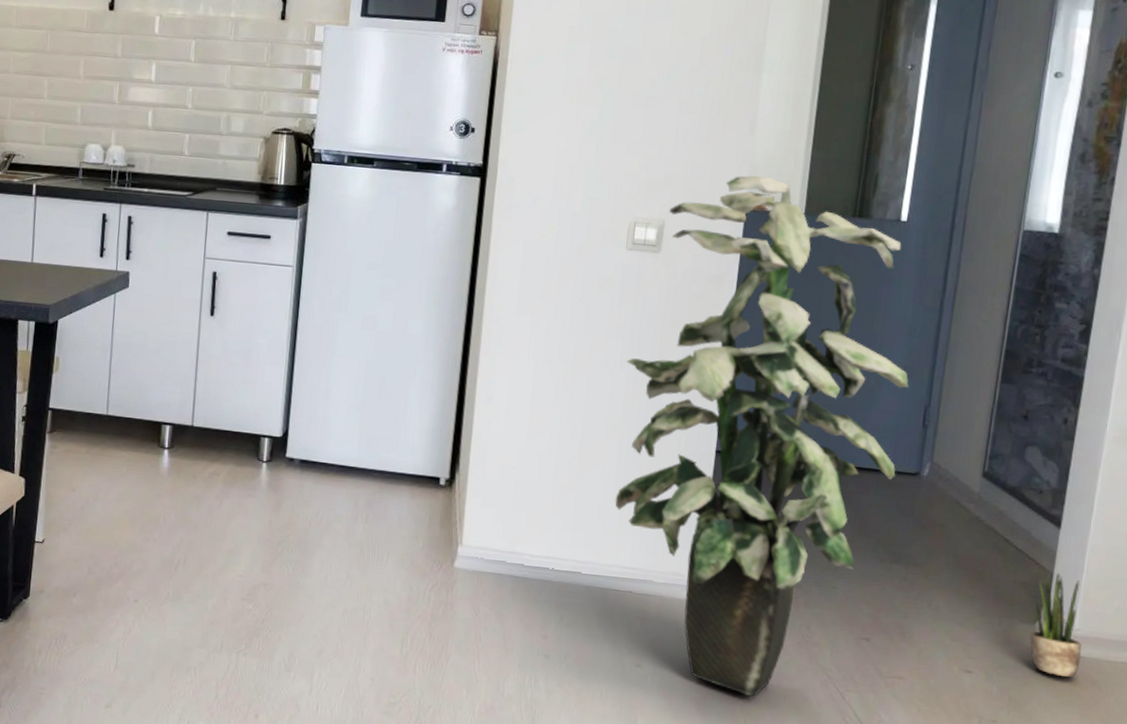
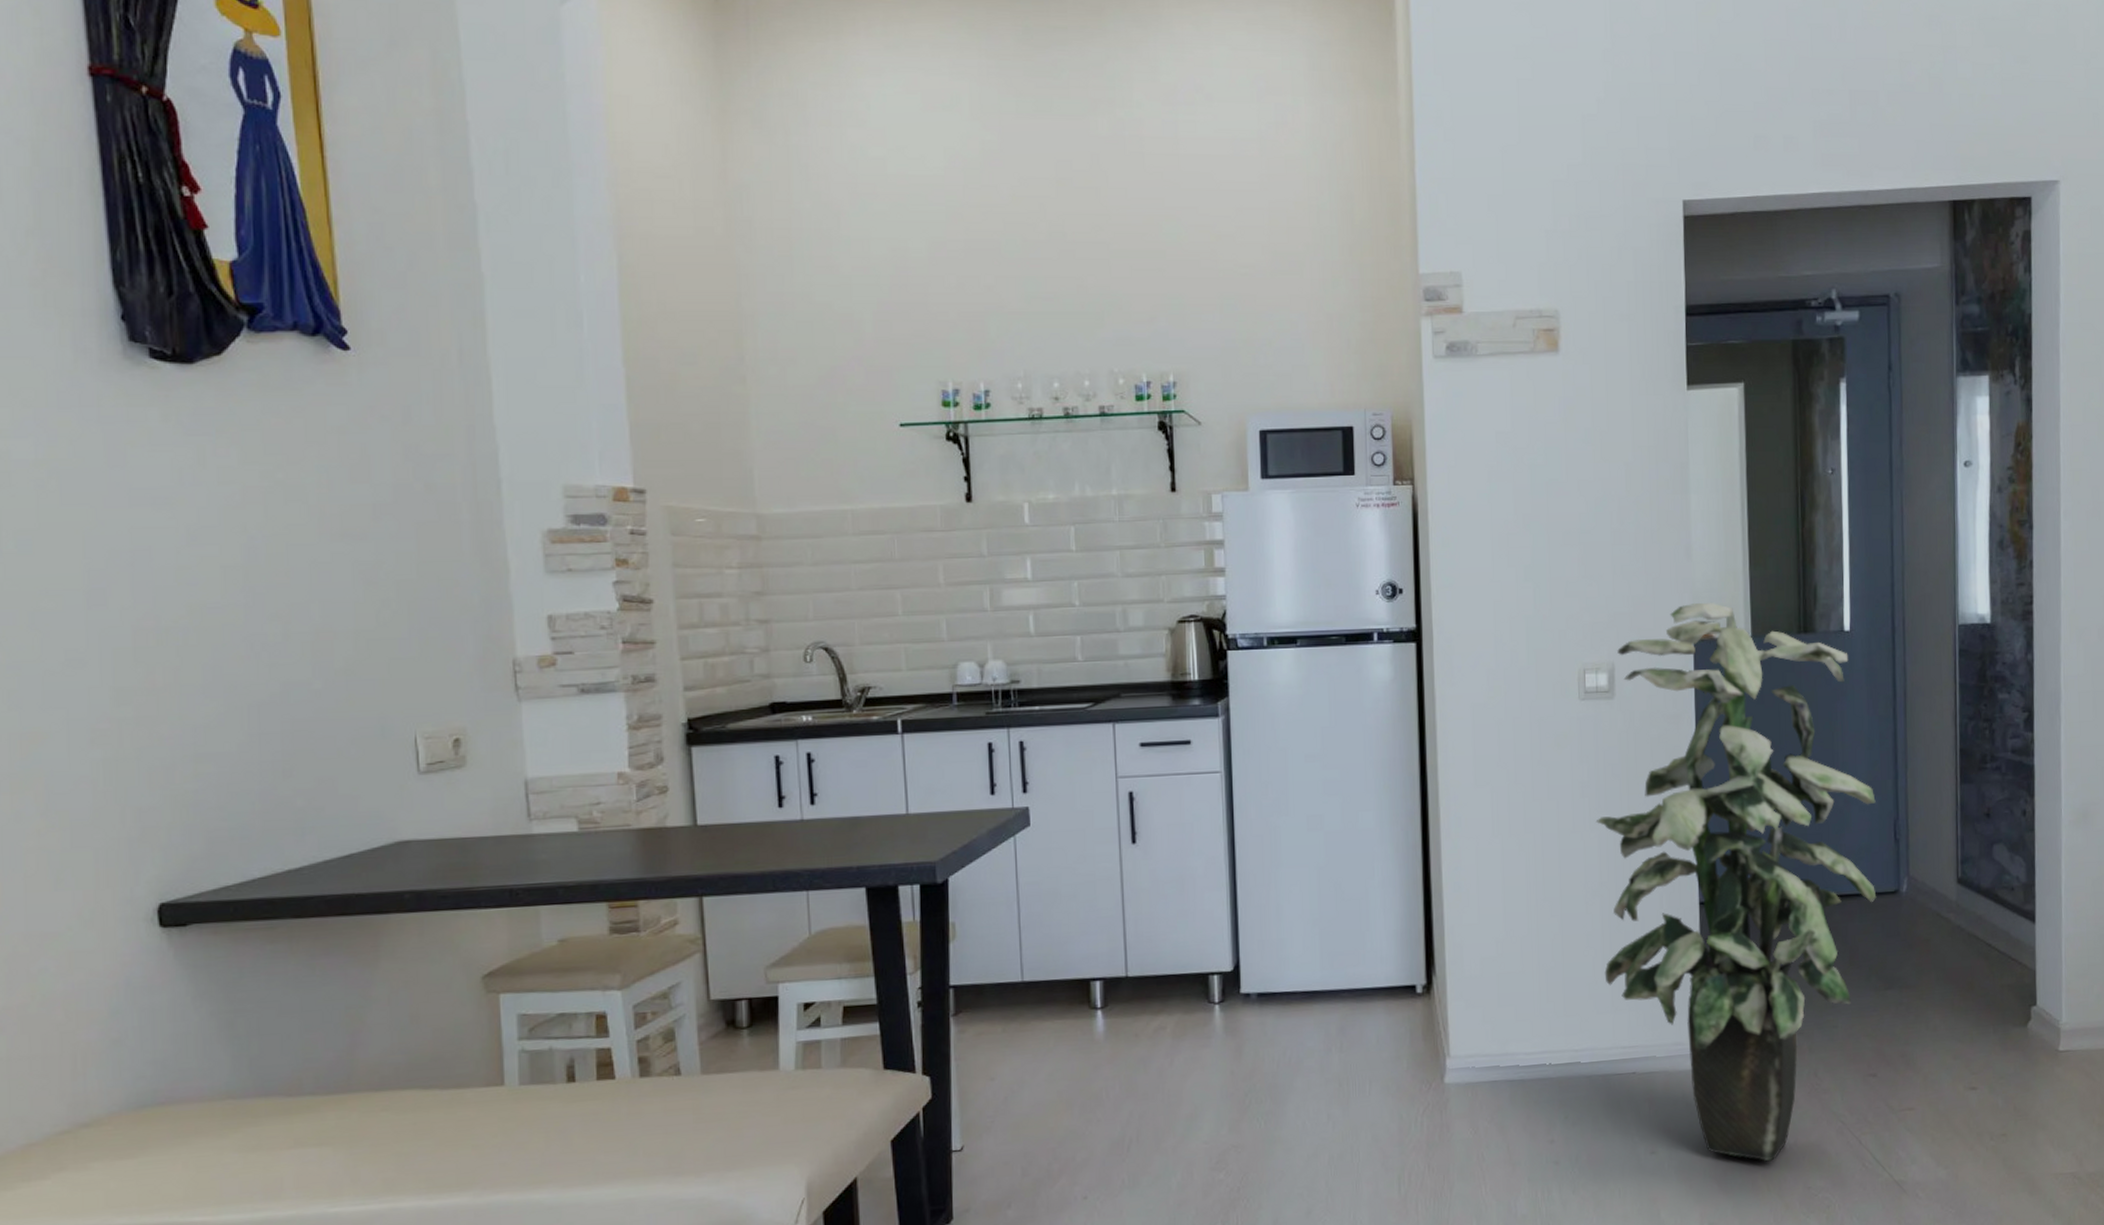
potted plant: present [1030,573,1082,677] -> none [2023,969,2073,1075]

